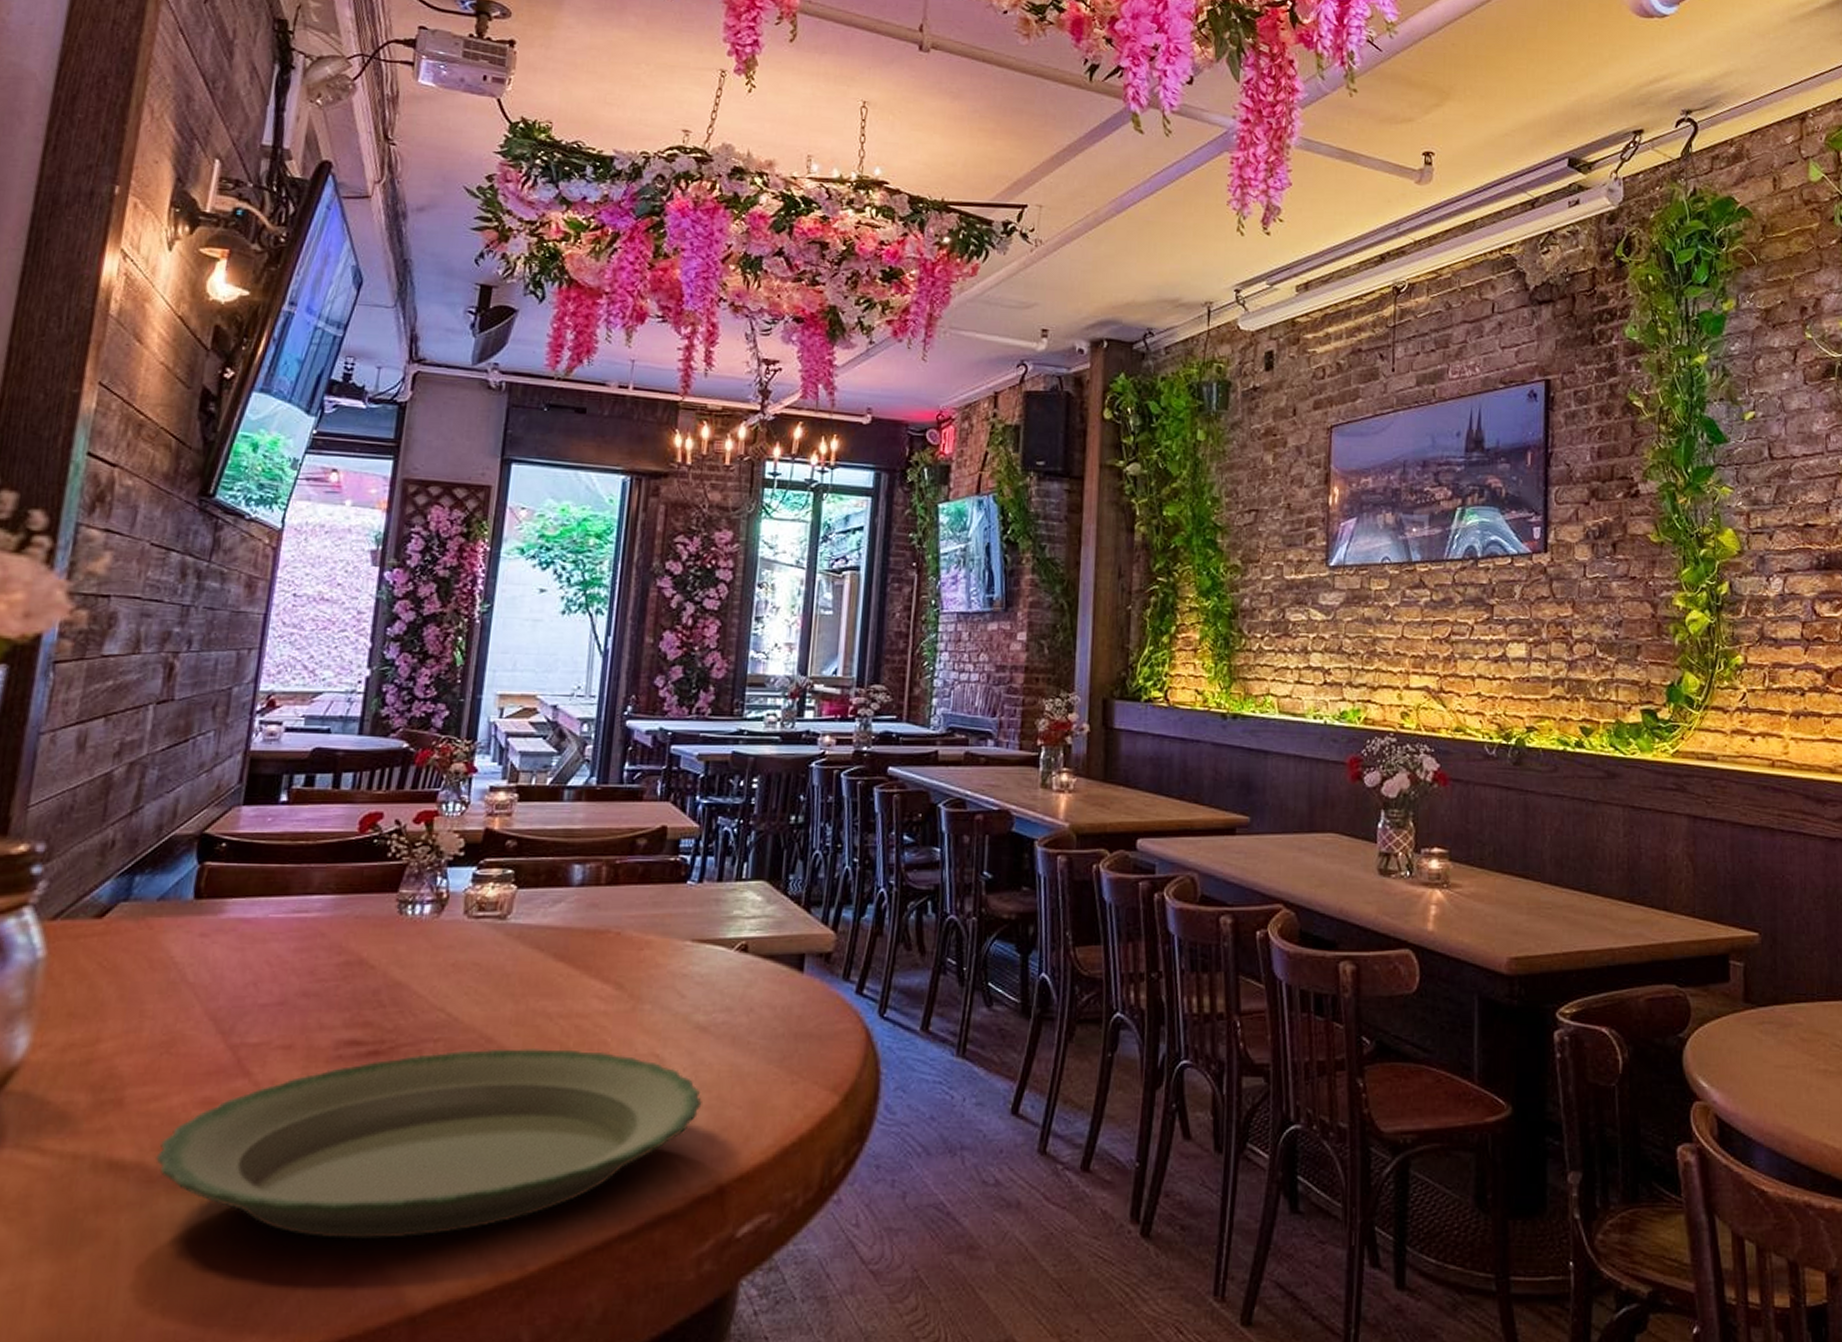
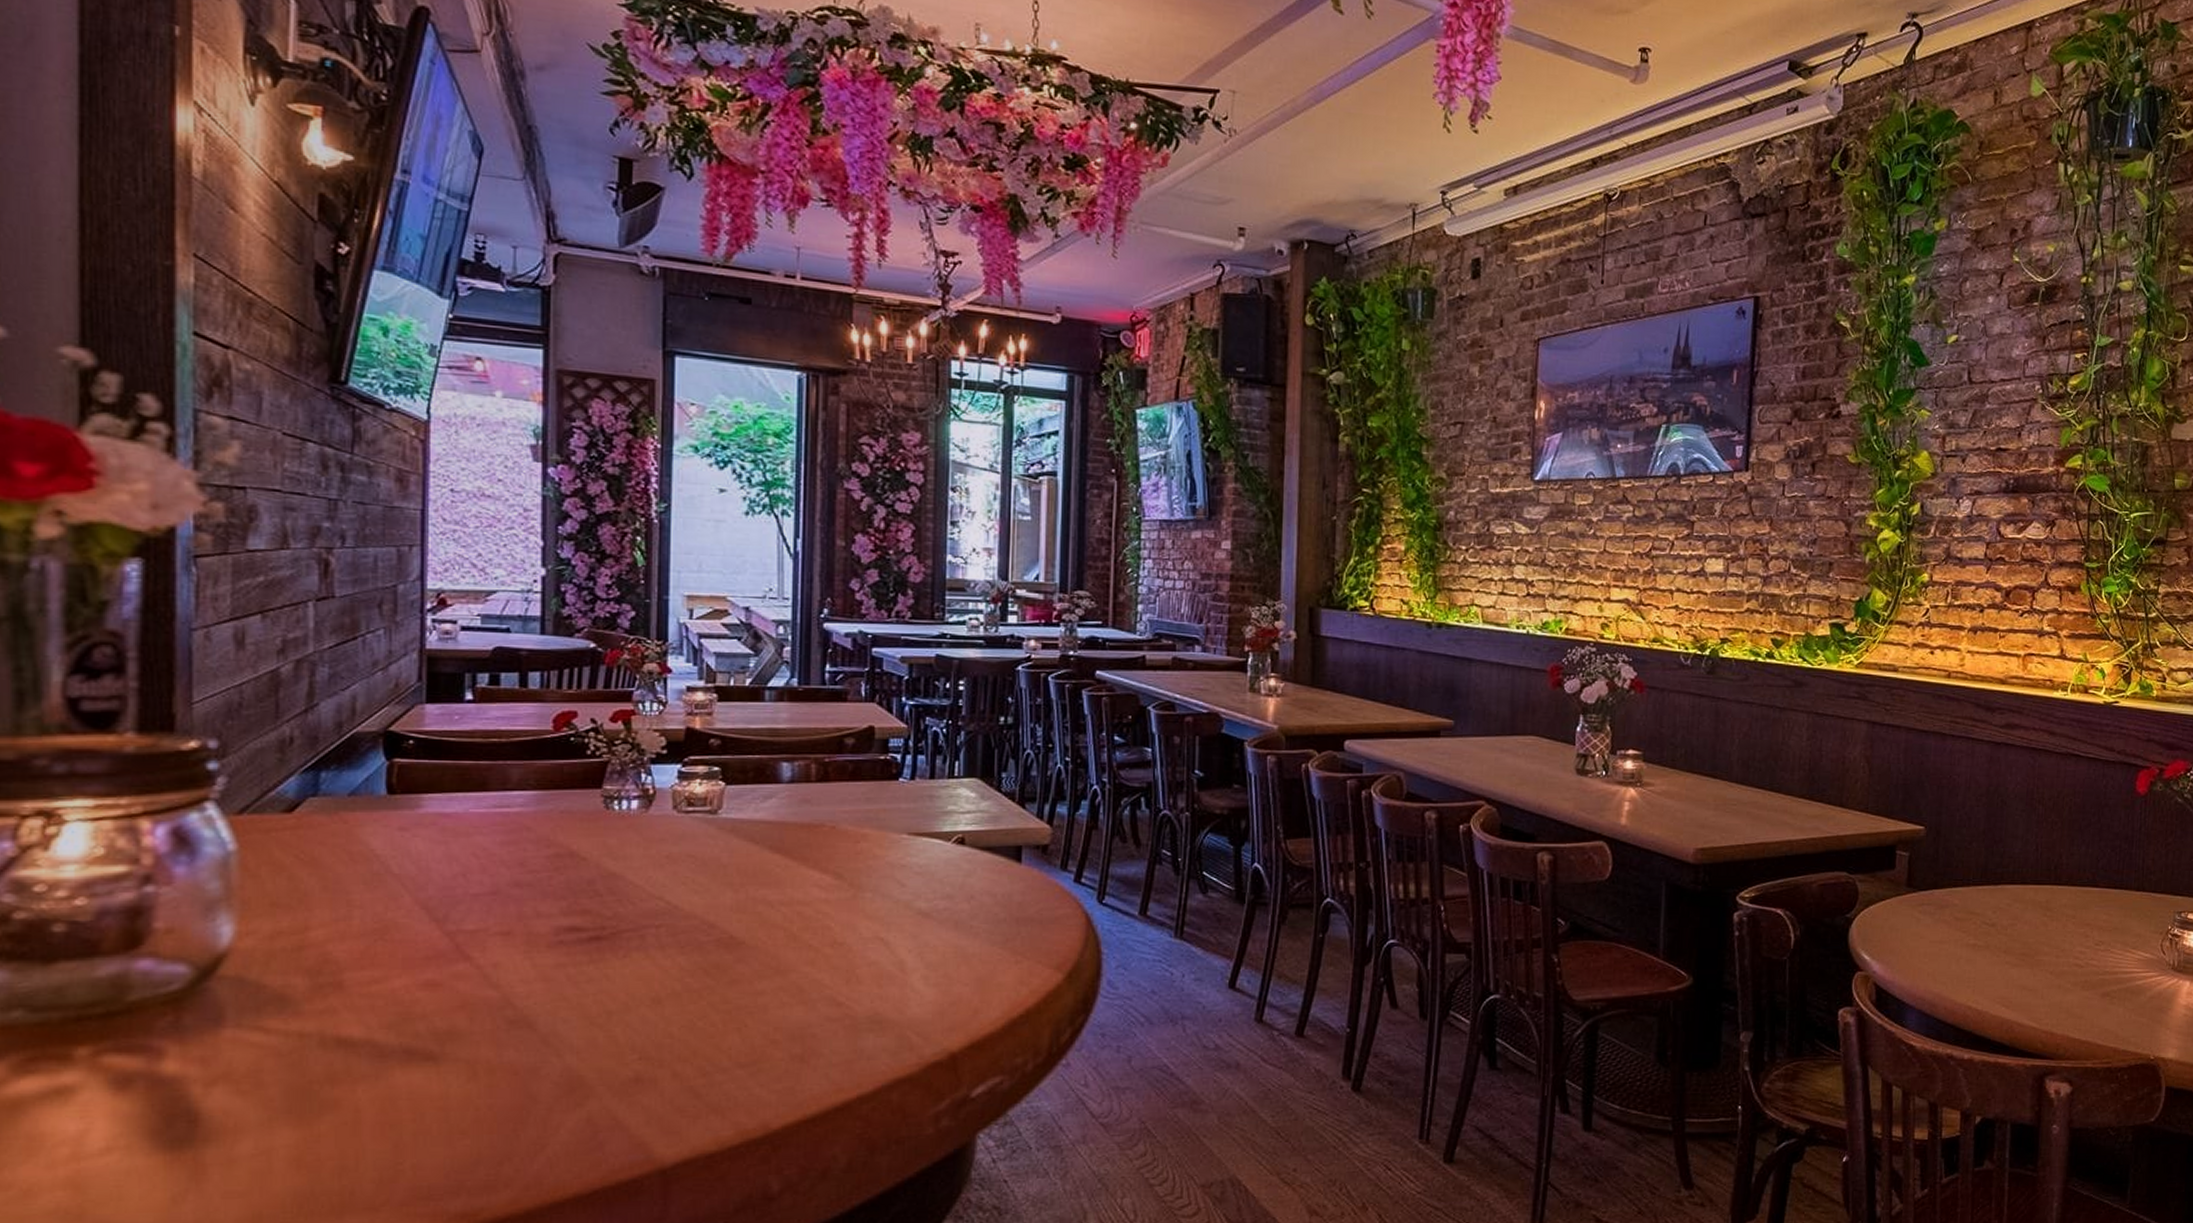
plate: present [156,1049,702,1240] -> none [385,933,929,1105]

